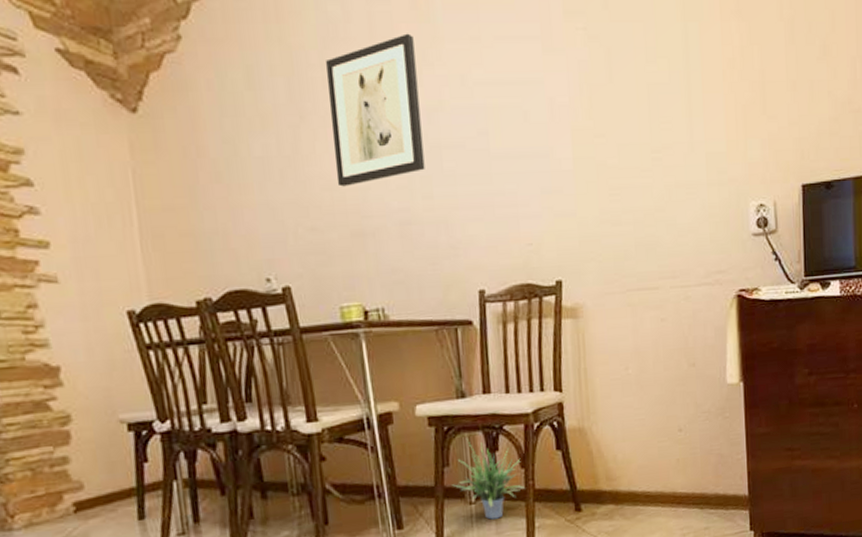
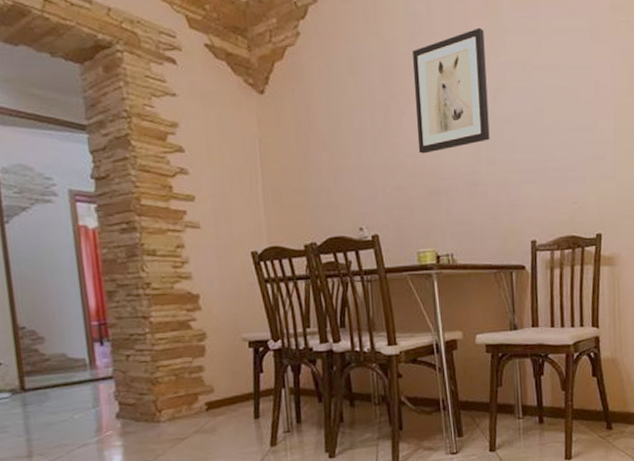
potted plant: present [452,439,525,520] -> none [504,365,564,433]

